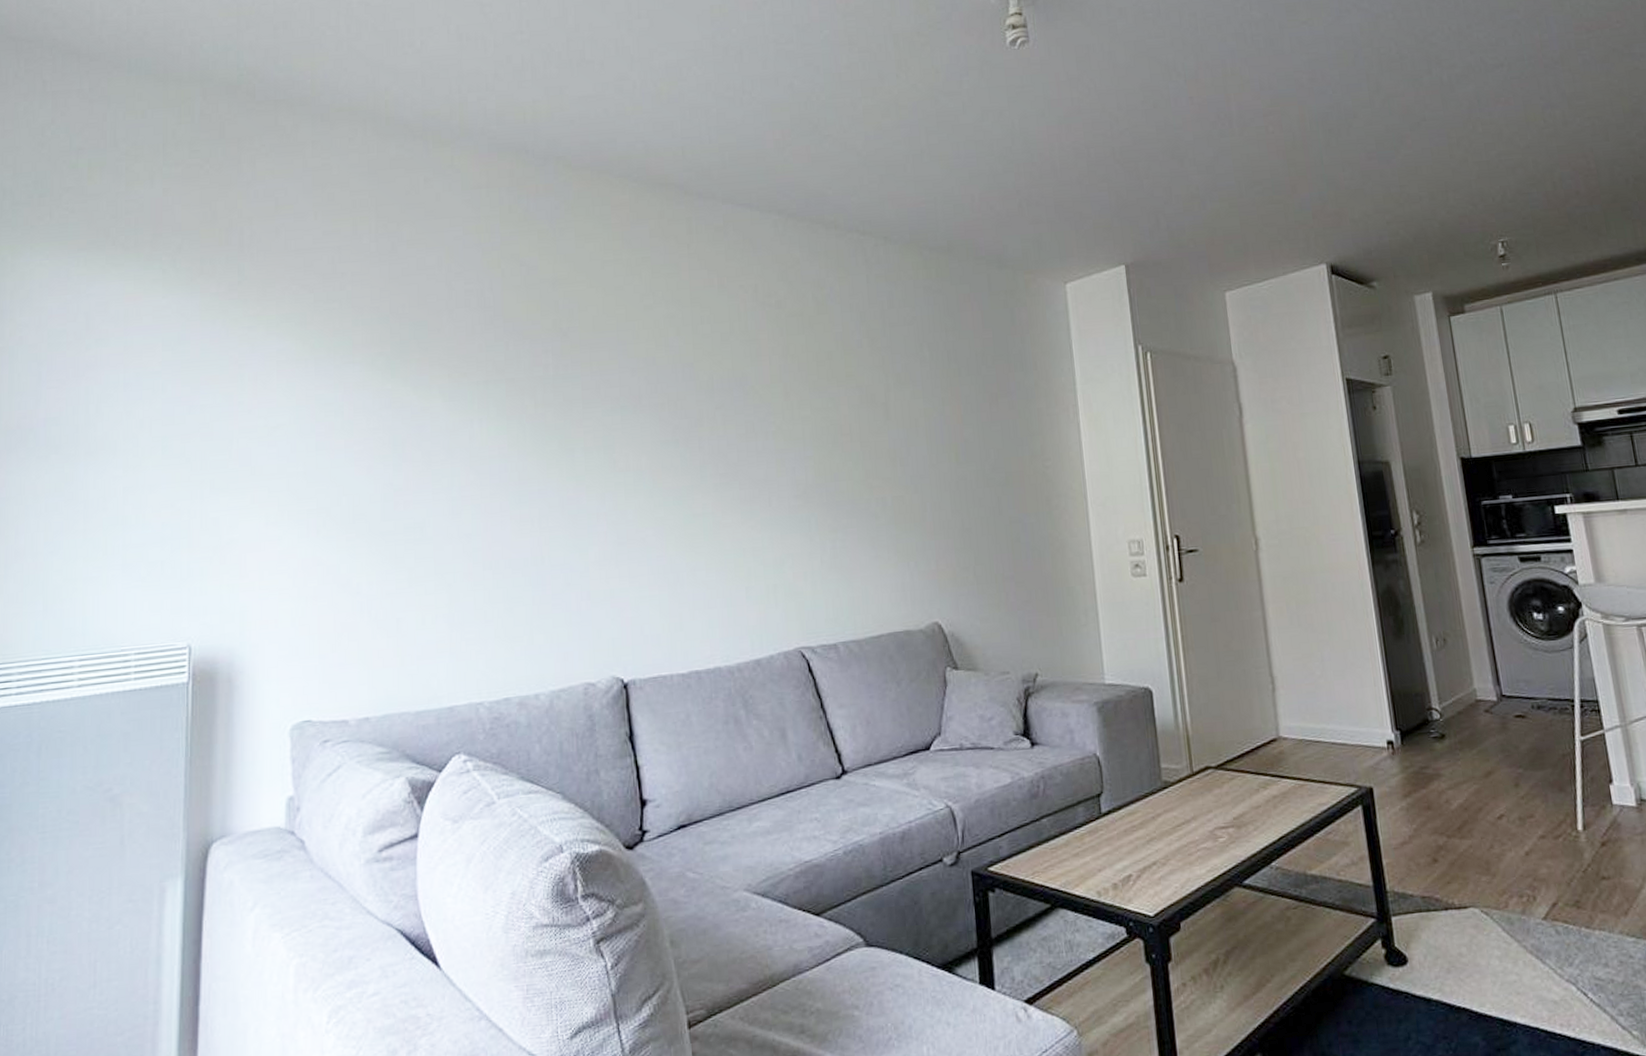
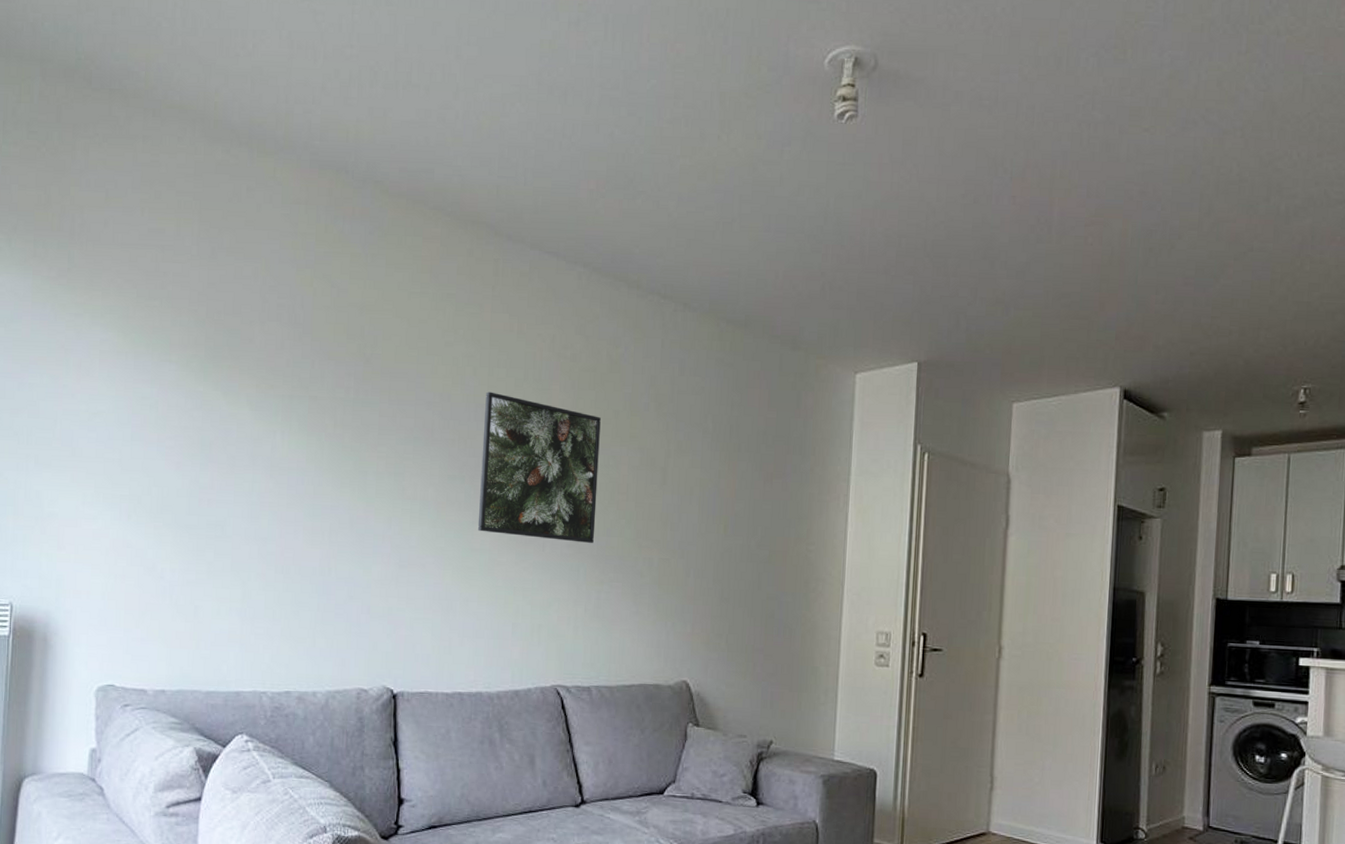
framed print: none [692,349,822,495] -> present [477,391,601,543]

